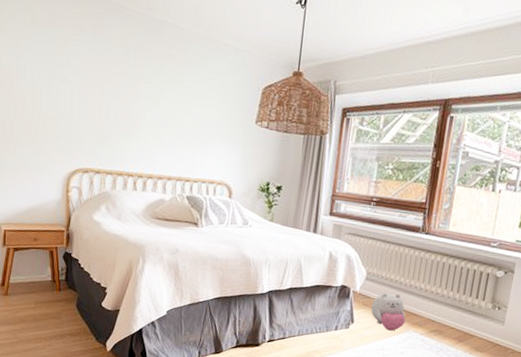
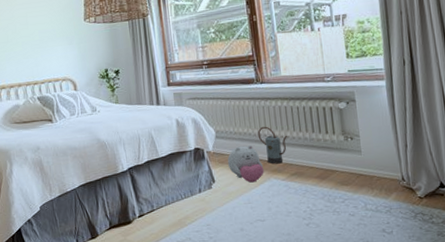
watering can: none [408,278,438,318] -> present [257,126,288,164]

